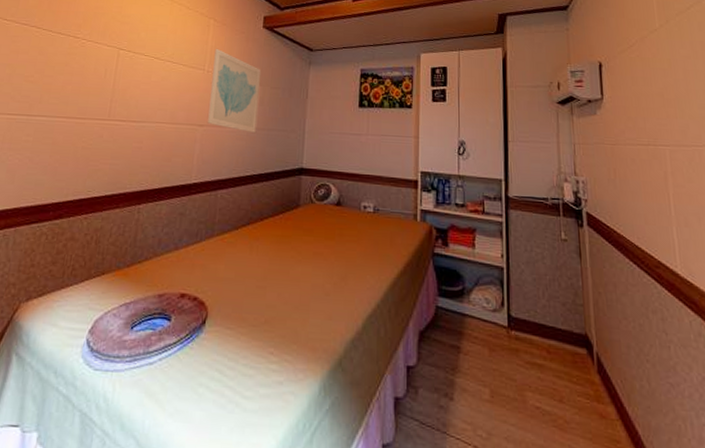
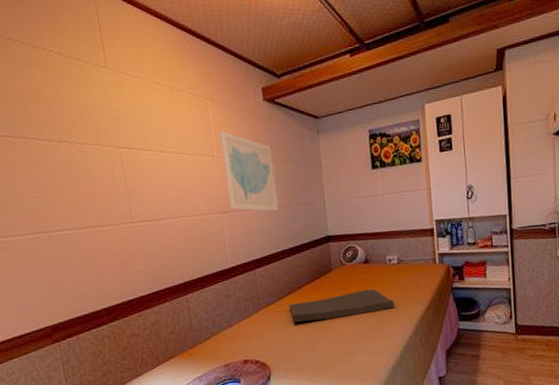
hand towel: none [244,235,363,265] -> present [288,289,395,323]

